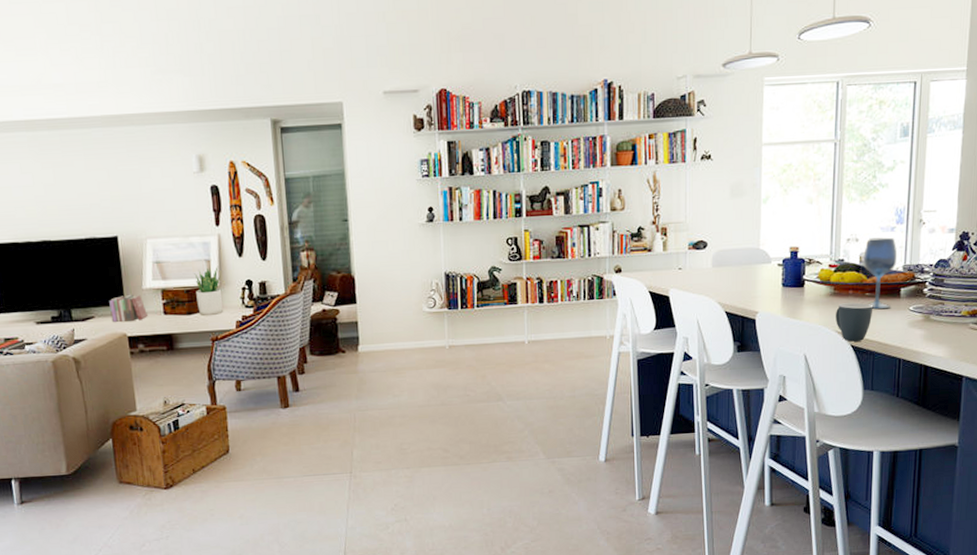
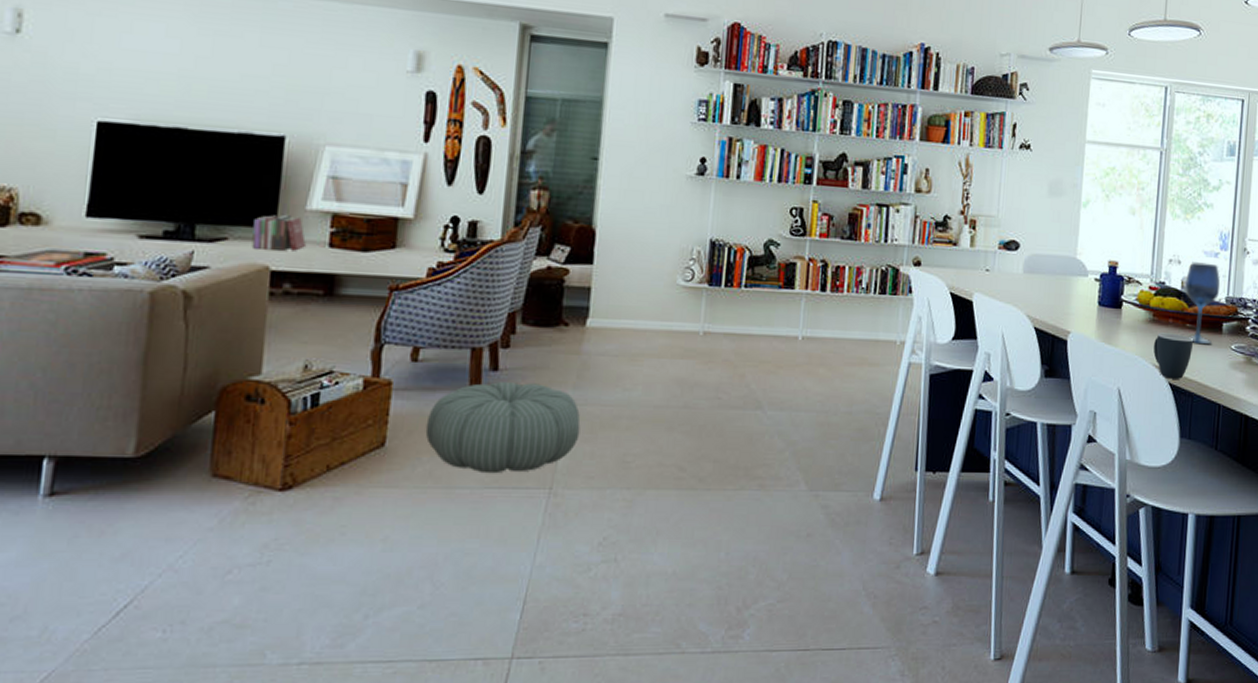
planter: present [194,265,223,317] -> none [378,191,417,258]
pouf: none [255,398,366,466] -> present [425,382,581,474]

